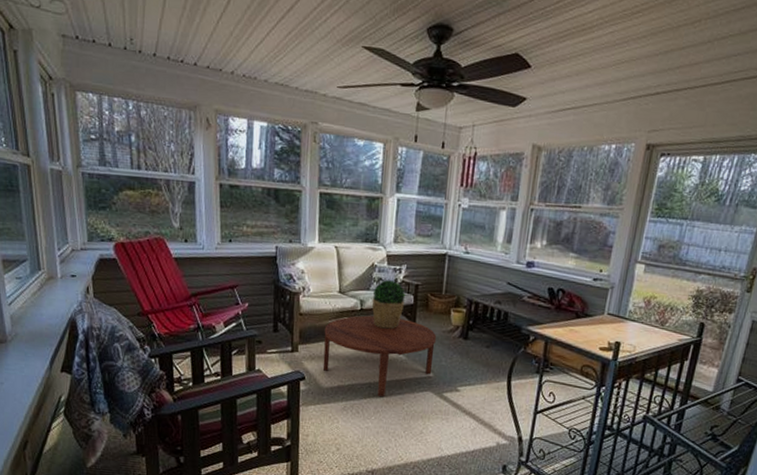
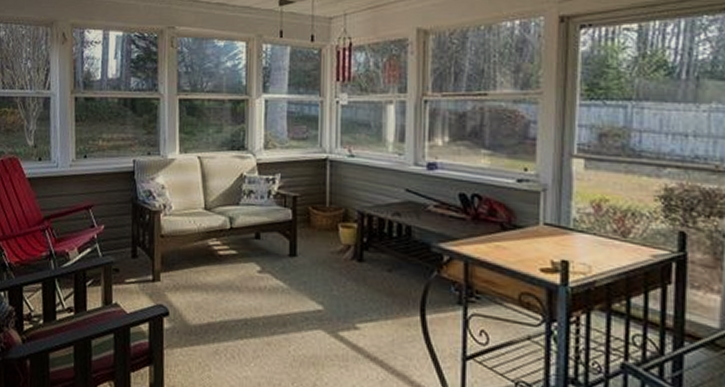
coffee table: present [322,315,437,397] -> none [189,235,324,338]
potted plant: present [372,280,406,329] -> none [243,192,283,251]

